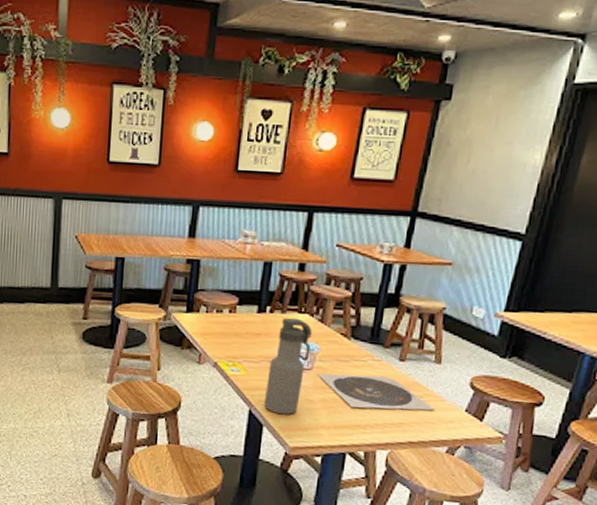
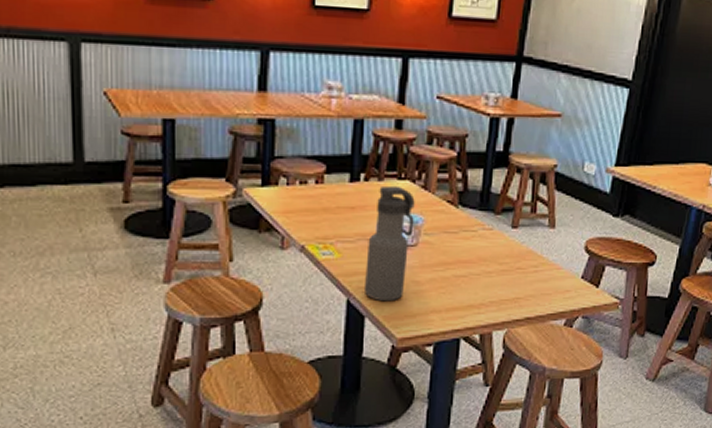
plate: present [317,373,436,411] -> none [423,247,552,286]

